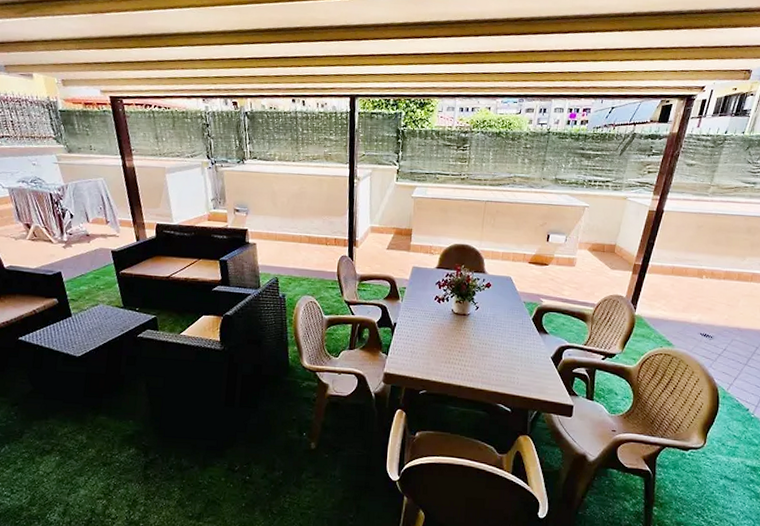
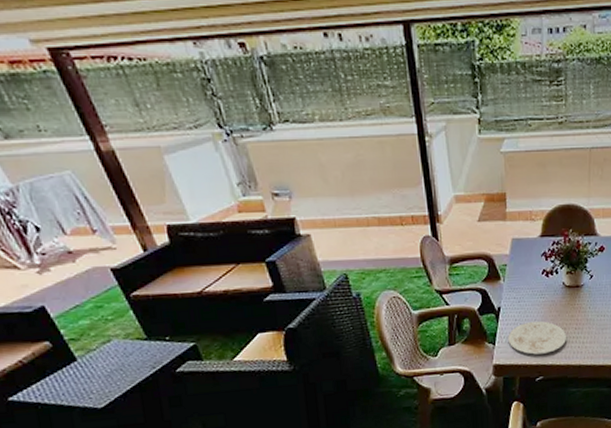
plate: none [399,339,451,370] -> present [508,321,567,355]

